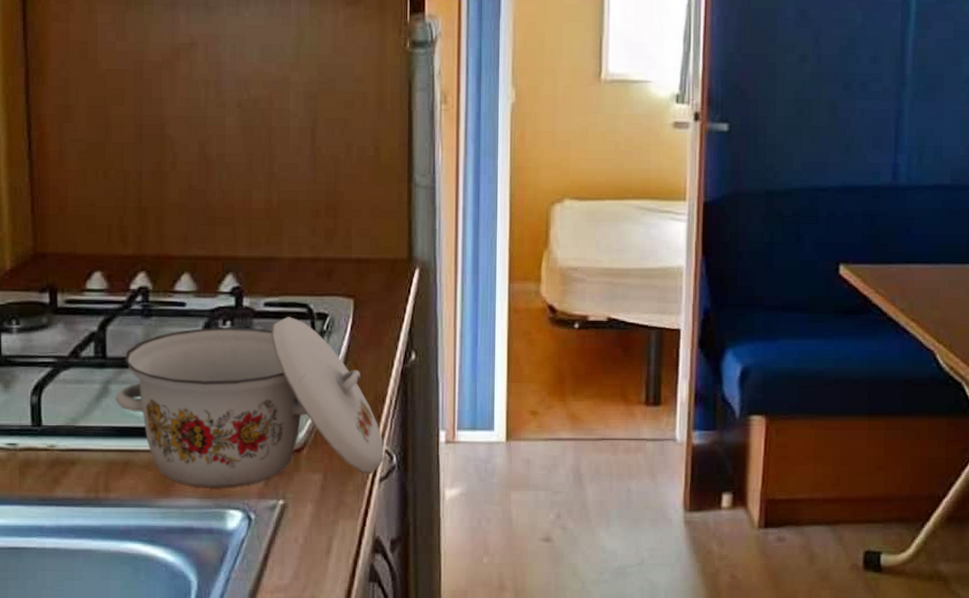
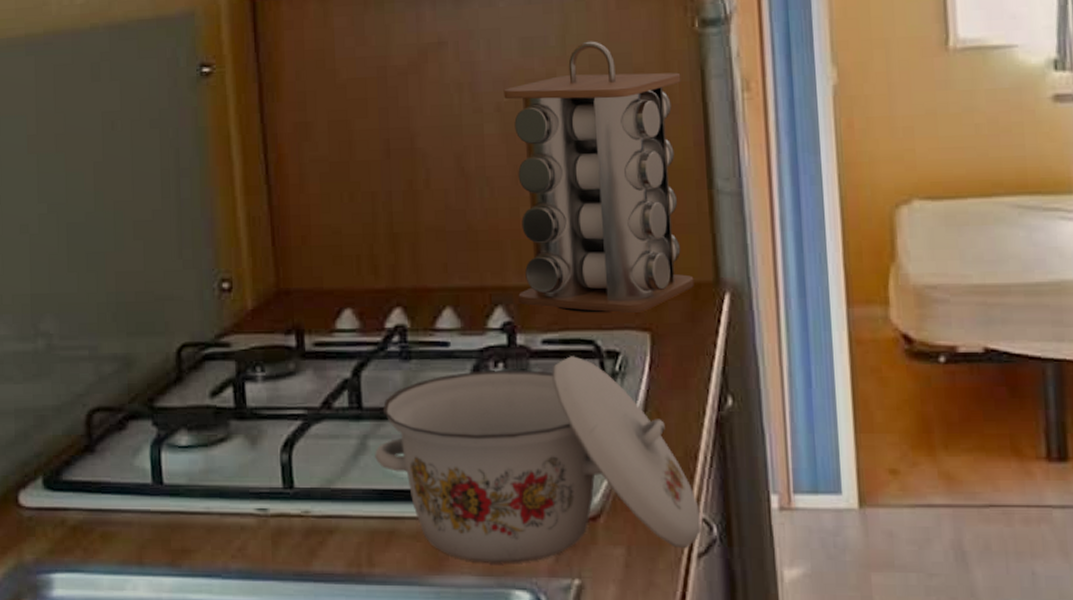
spice rack: none [244,52,393,283] -> present [503,41,694,314]

